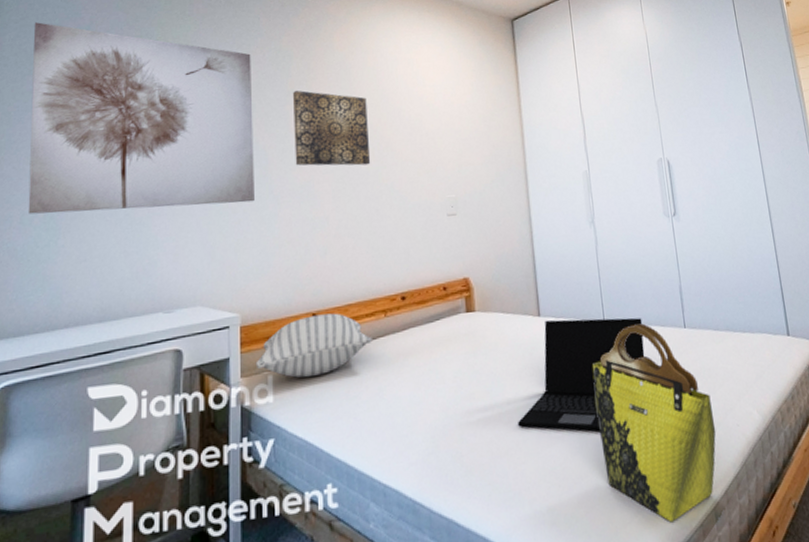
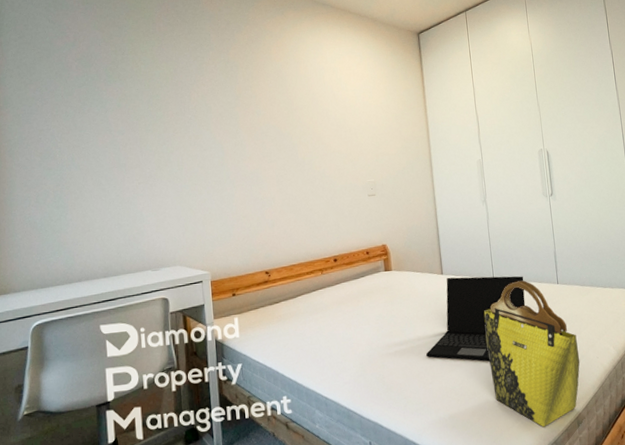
wall art: present [28,22,254,214] -> none [29,40,215,195]
pillow: present [255,313,372,378] -> none [224,271,313,320]
wall art: present [293,90,371,166] -> none [241,95,306,157]

